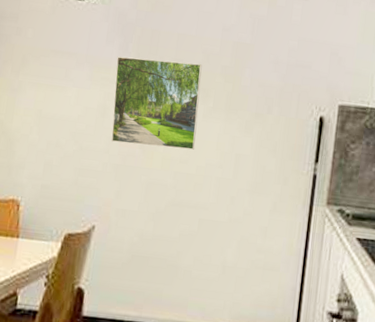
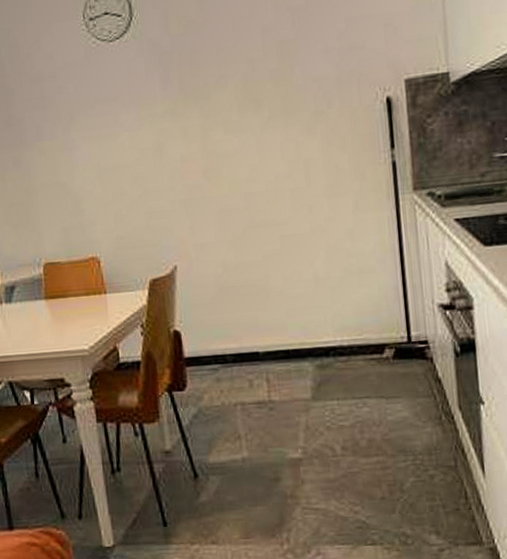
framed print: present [111,56,202,150] -> none [160,74,260,178]

